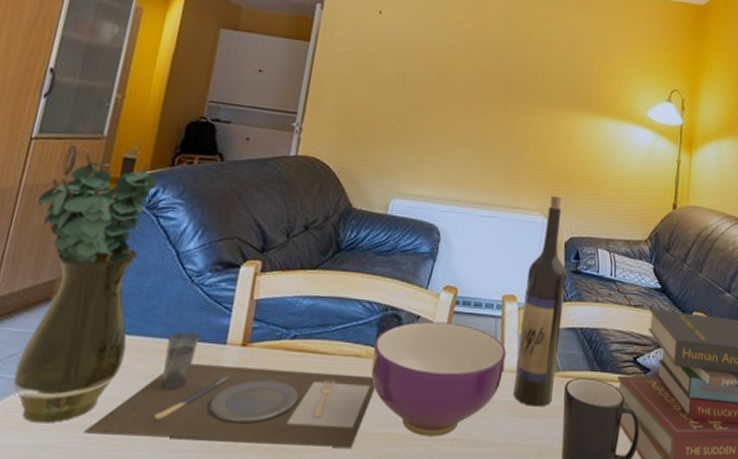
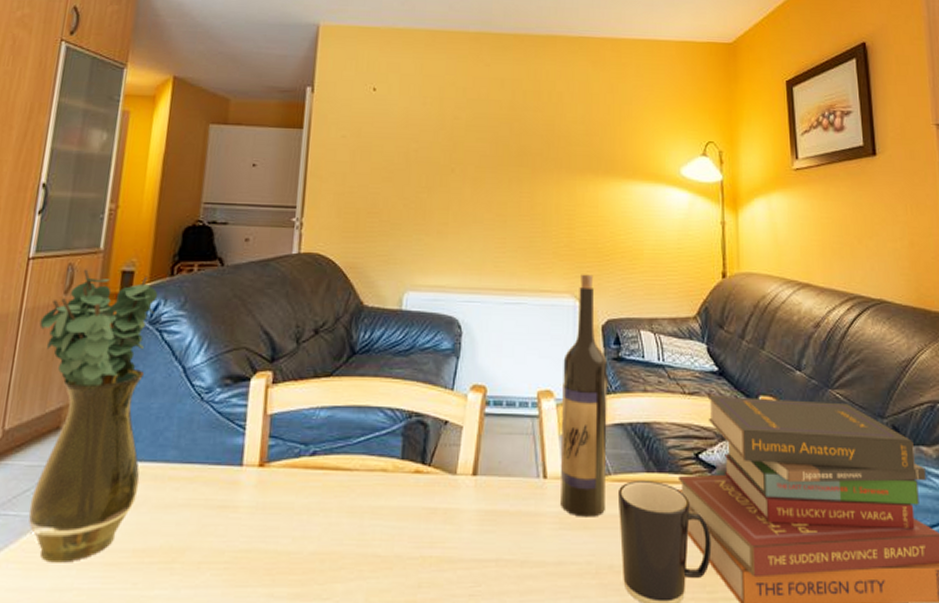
place setting: present [84,331,376,448] -> none [103,454,406,575]
bowl: present [371,321,507,437] -> none [400,426,548,558]

